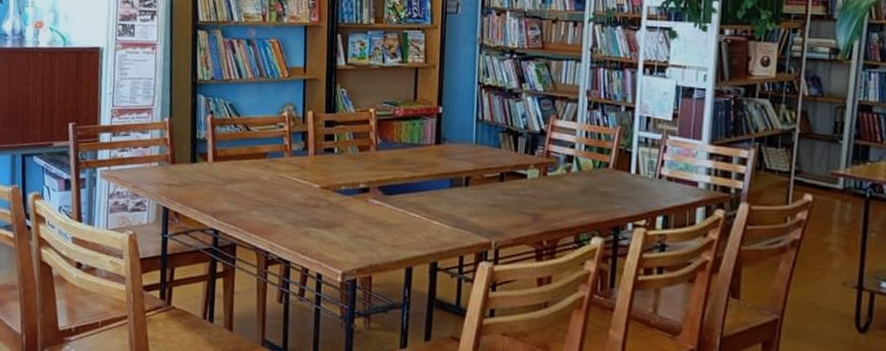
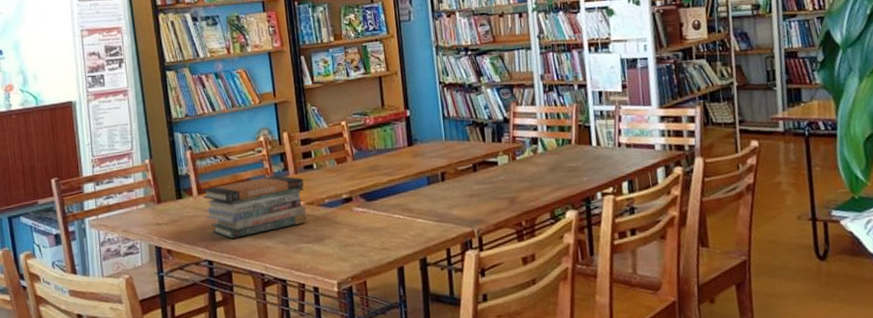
book stack: none [218,153,322,211] -> present [203,175,307,239]

